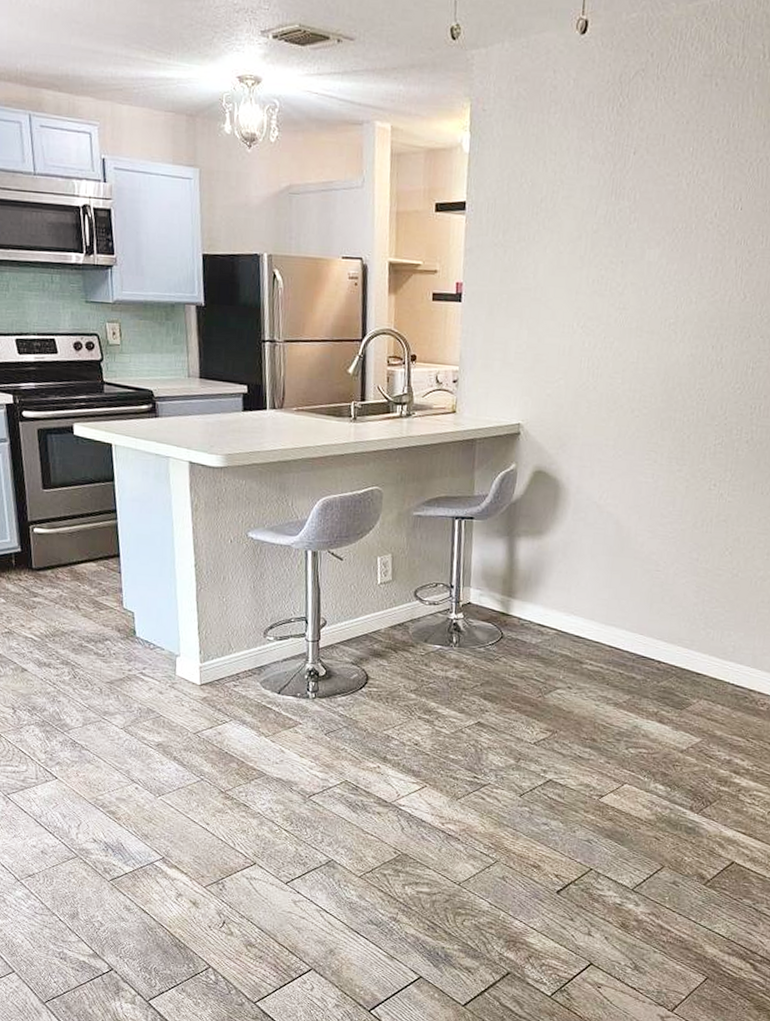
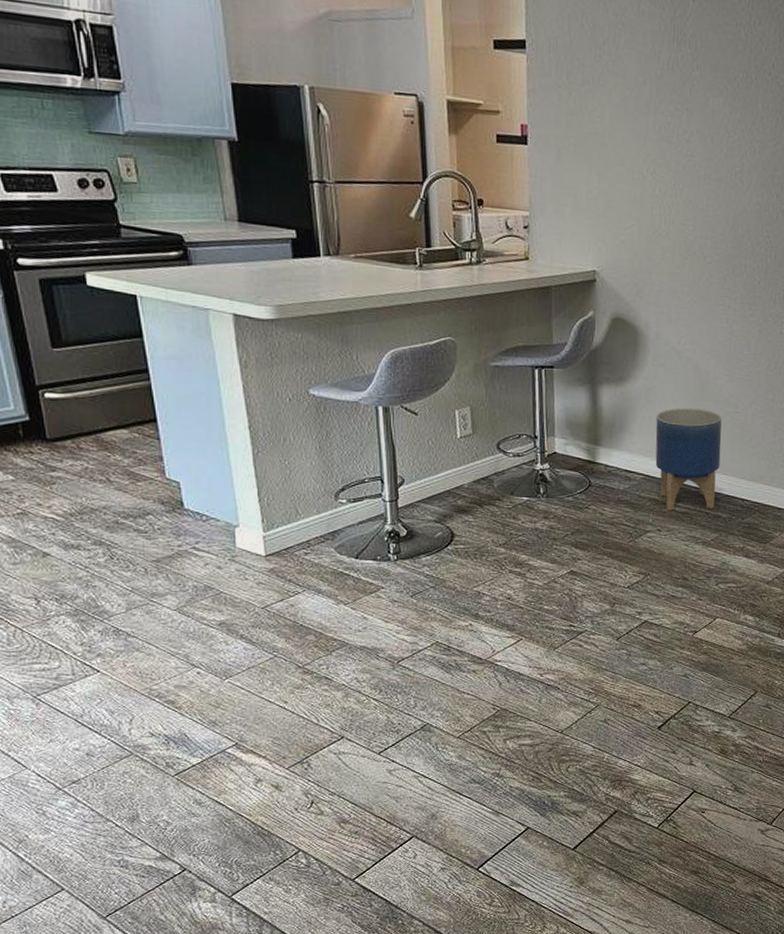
planter: none [569,563,641,669] -> present [655,408,722,511]

